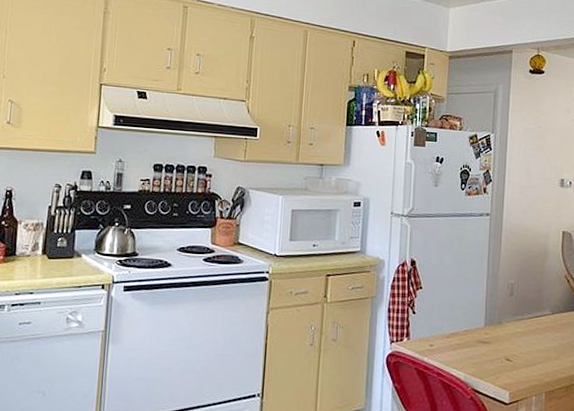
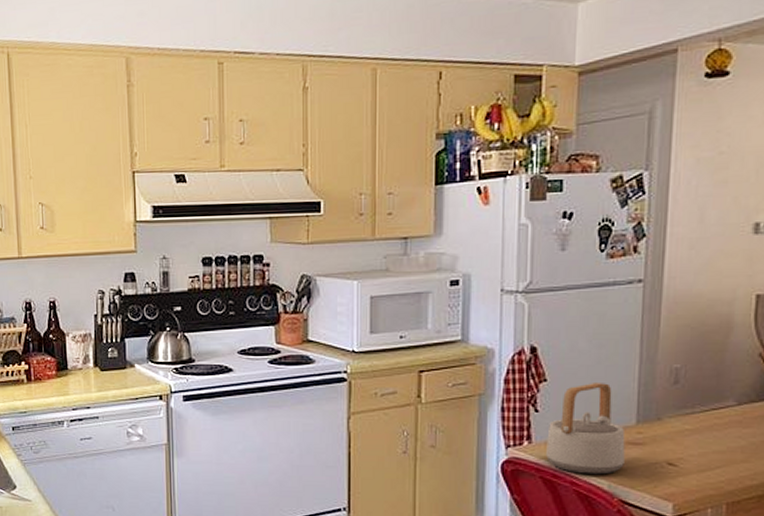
teapot: none [420,291,477,367] -> present [546,381,626,475]

